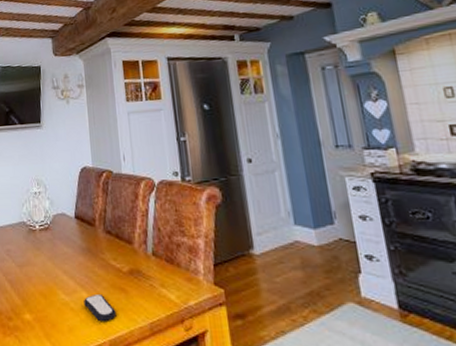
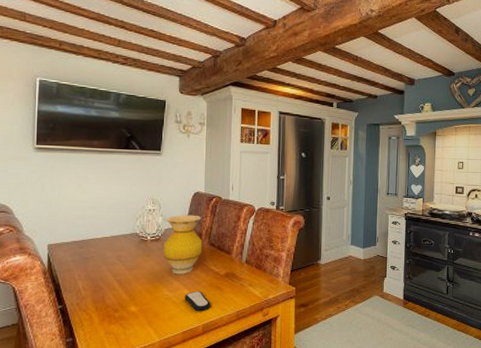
vase: none [53,195,98,272] -> present [164,214,203,275]

